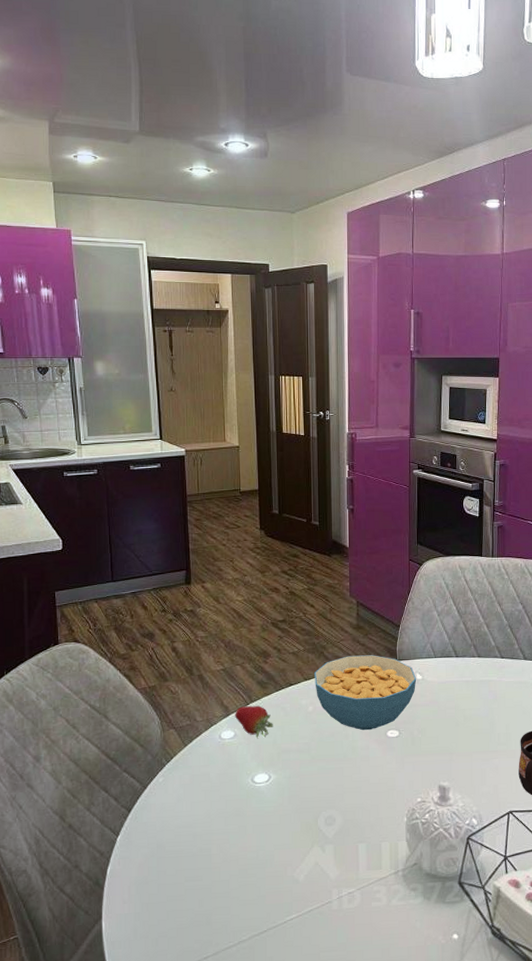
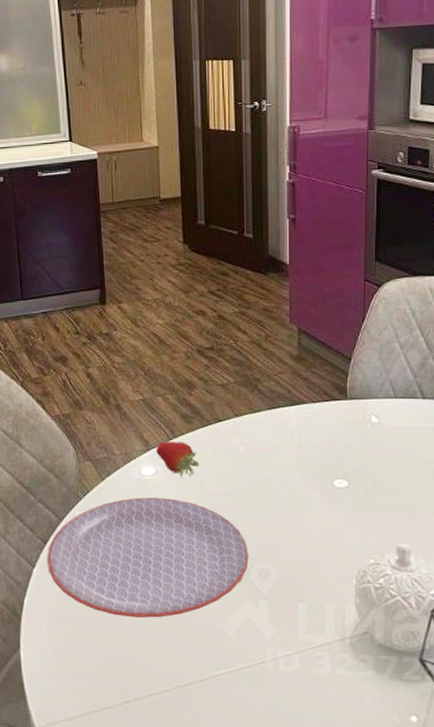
plate: none [131,758,317,875] -> present [47,497,249,618]
cereal bowl: present [314,655,417,731] -> none [247,391,372,478]

